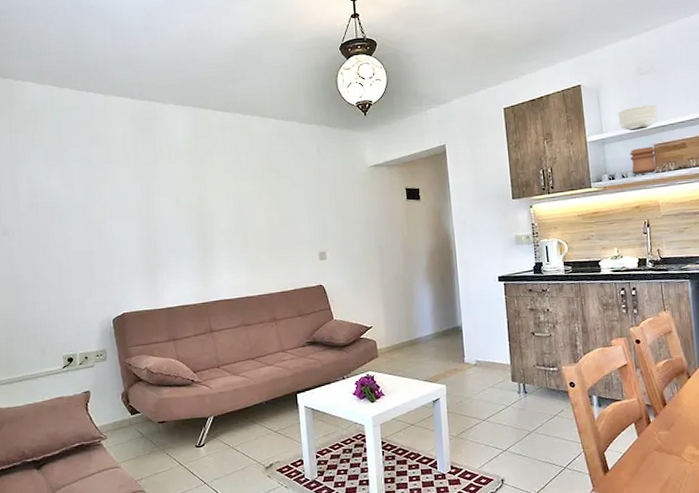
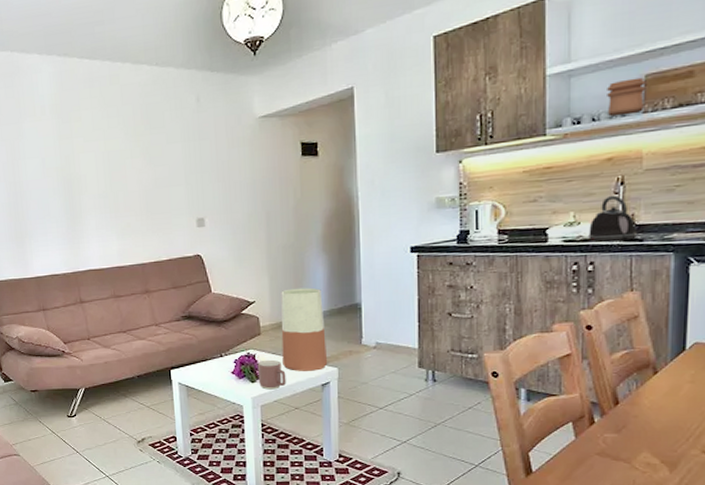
mug: none [376,380,402,409] -> present [257,359,286,390]
vase: none [394,313,437,390] -> present [281,287,328,371]
bowl: present [618,105,658,132] -> none [596,19,657,58]
kettle: none [629,234,663,272] -> present [589,195,637,242]

